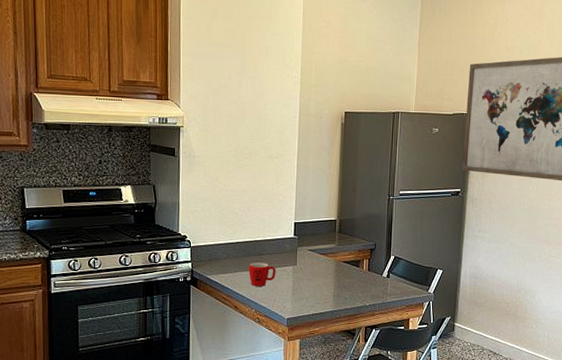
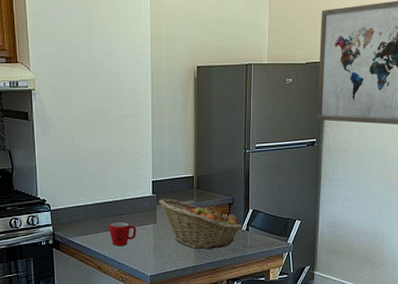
fruit basket: none [300,240,384,294] -> present [158,198,243,249]

